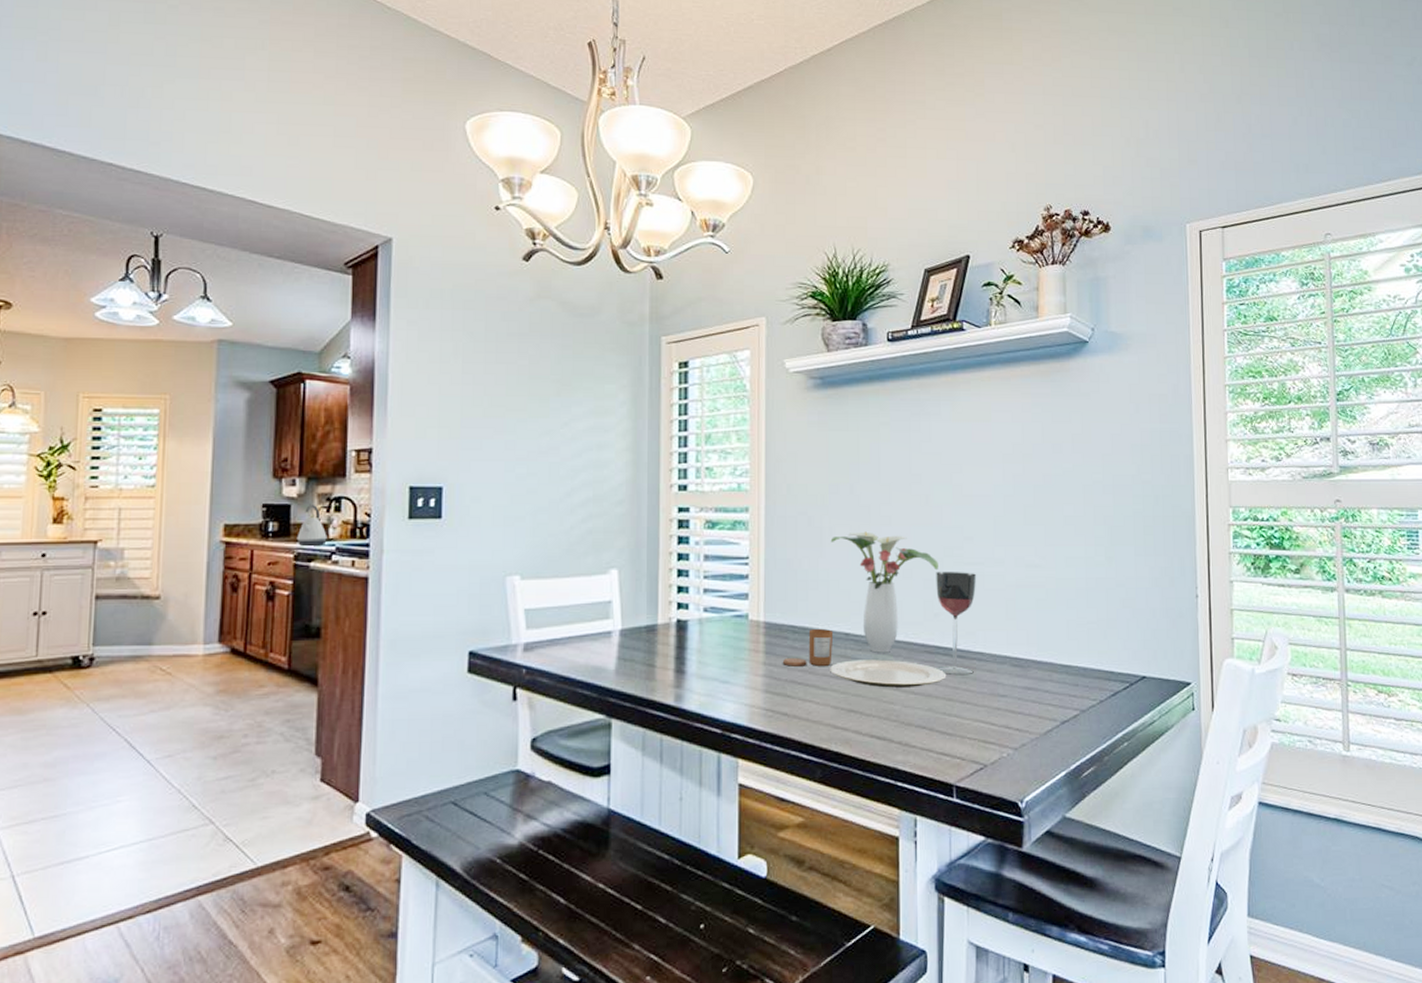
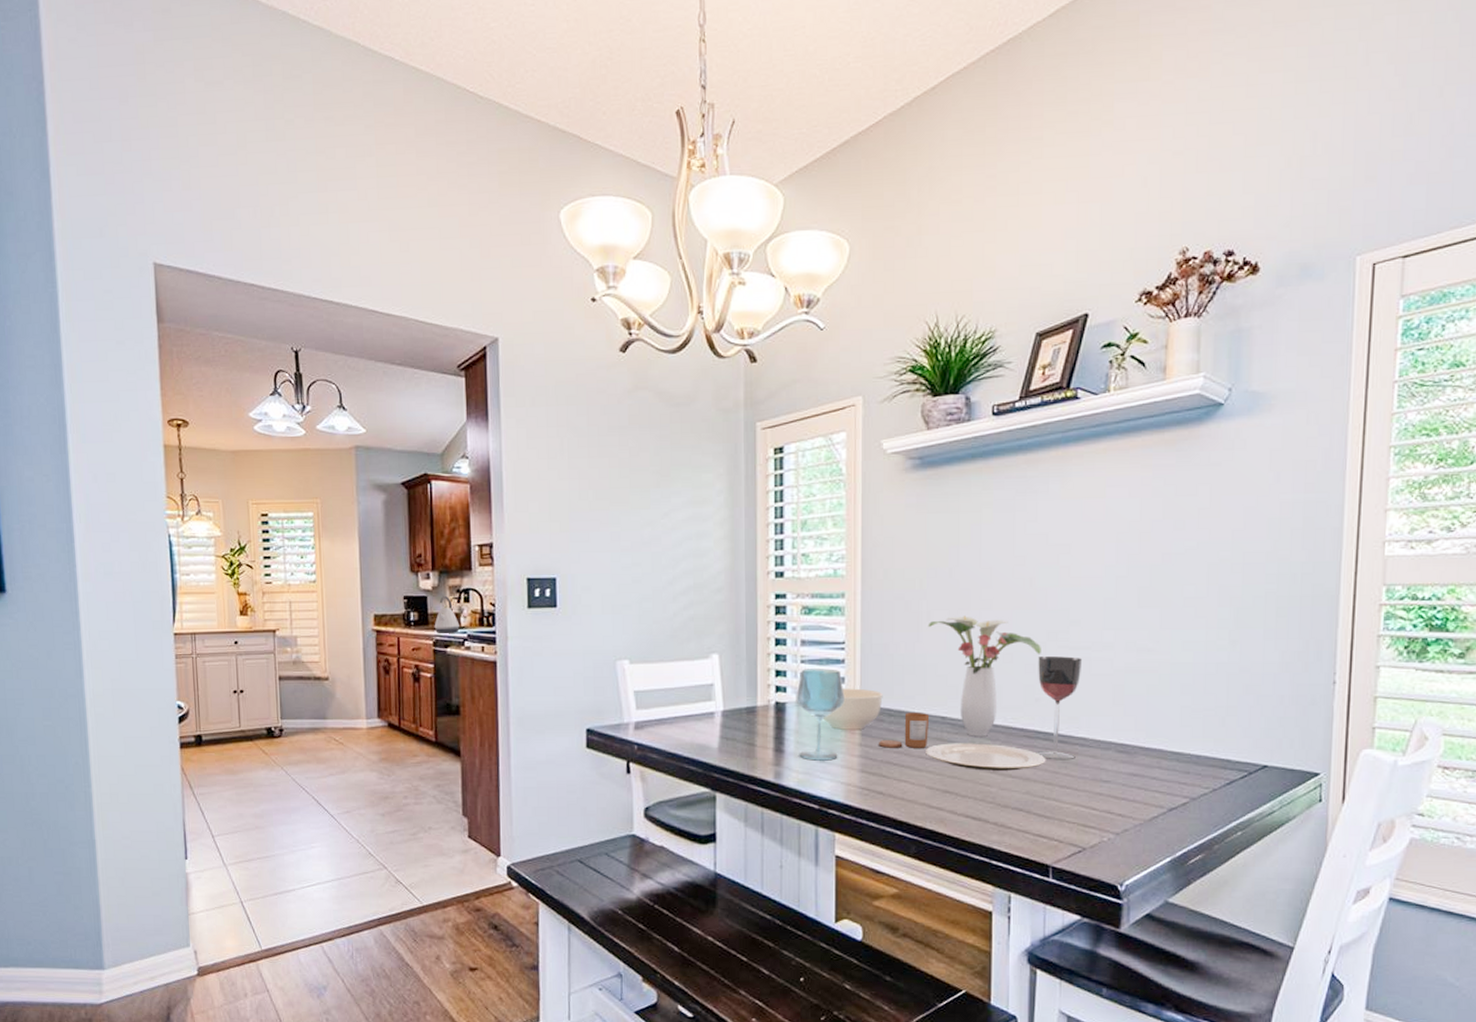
wine glass: none [698,584,748,682] -> present [796,669,844,761]
bowl: none [727,604,787,648] -> present [823,688,883,730]

